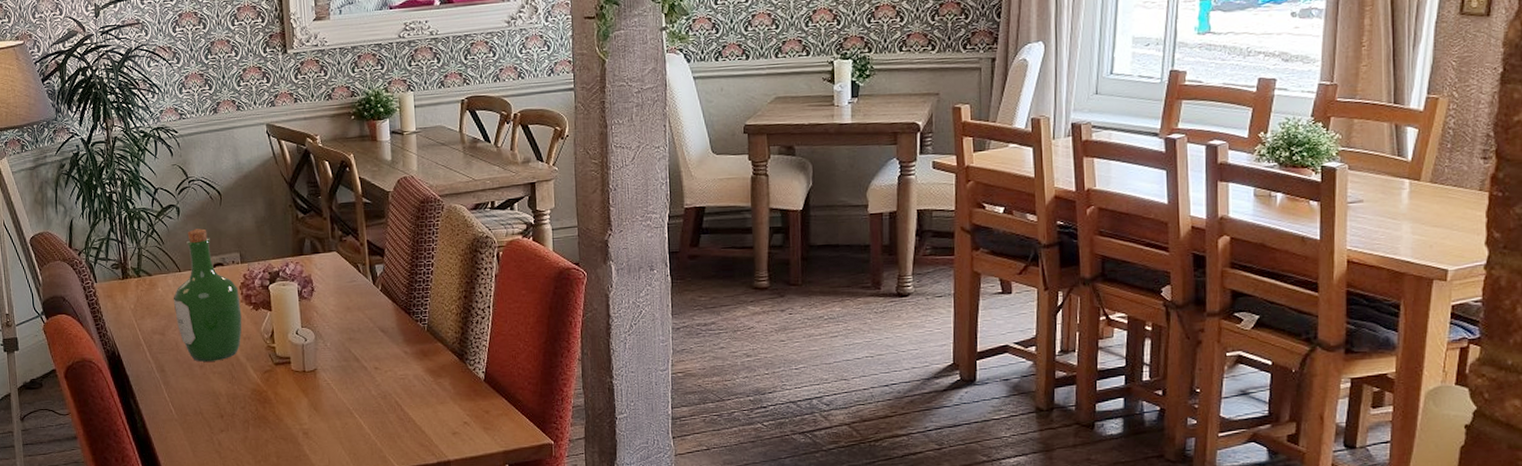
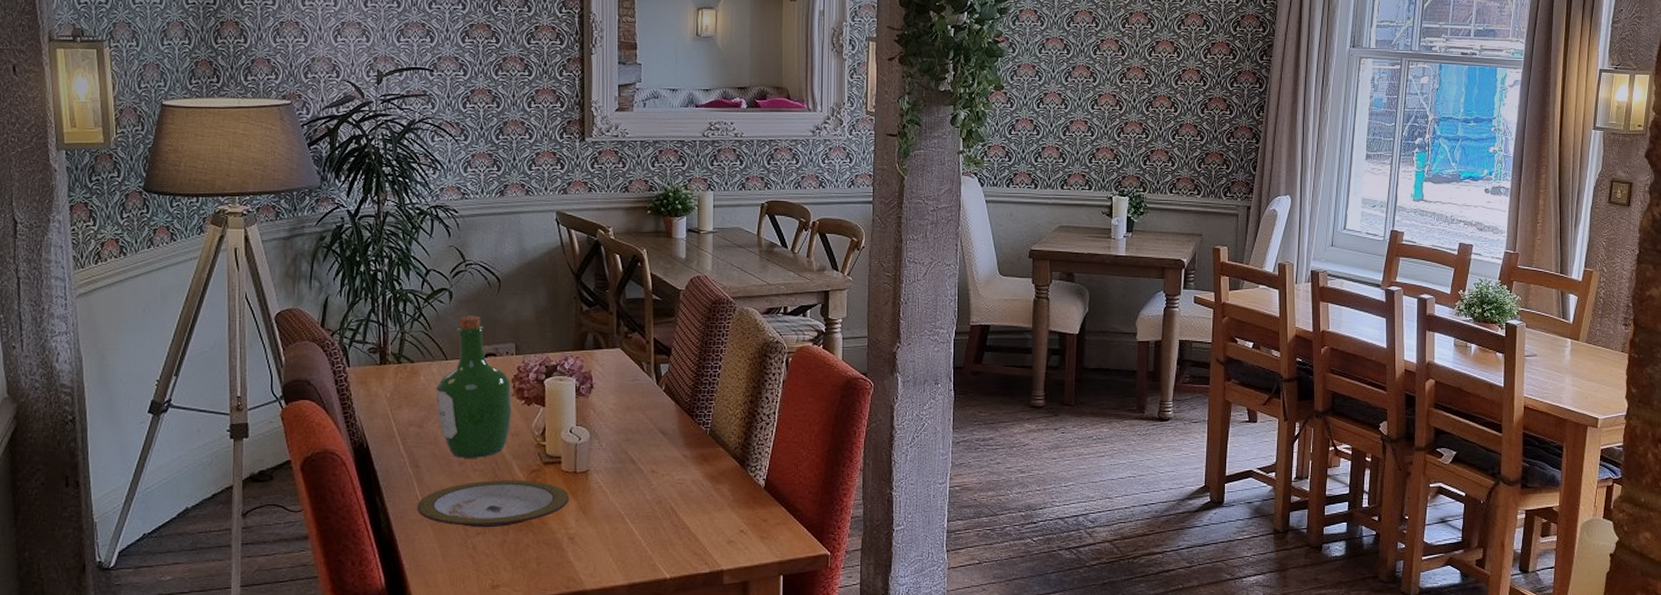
plate: none [166,380,301,426] -> present [417,480,570,528]

